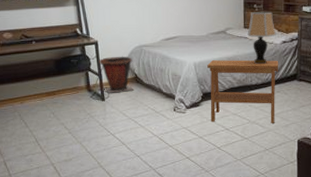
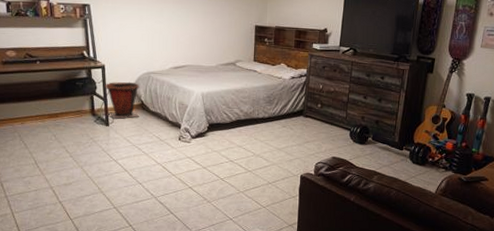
side table: present [207,60,279,123] -> none [215,91,286,158]
table lamp: present [247,12,276,64] -> none [257,46,285,98]

